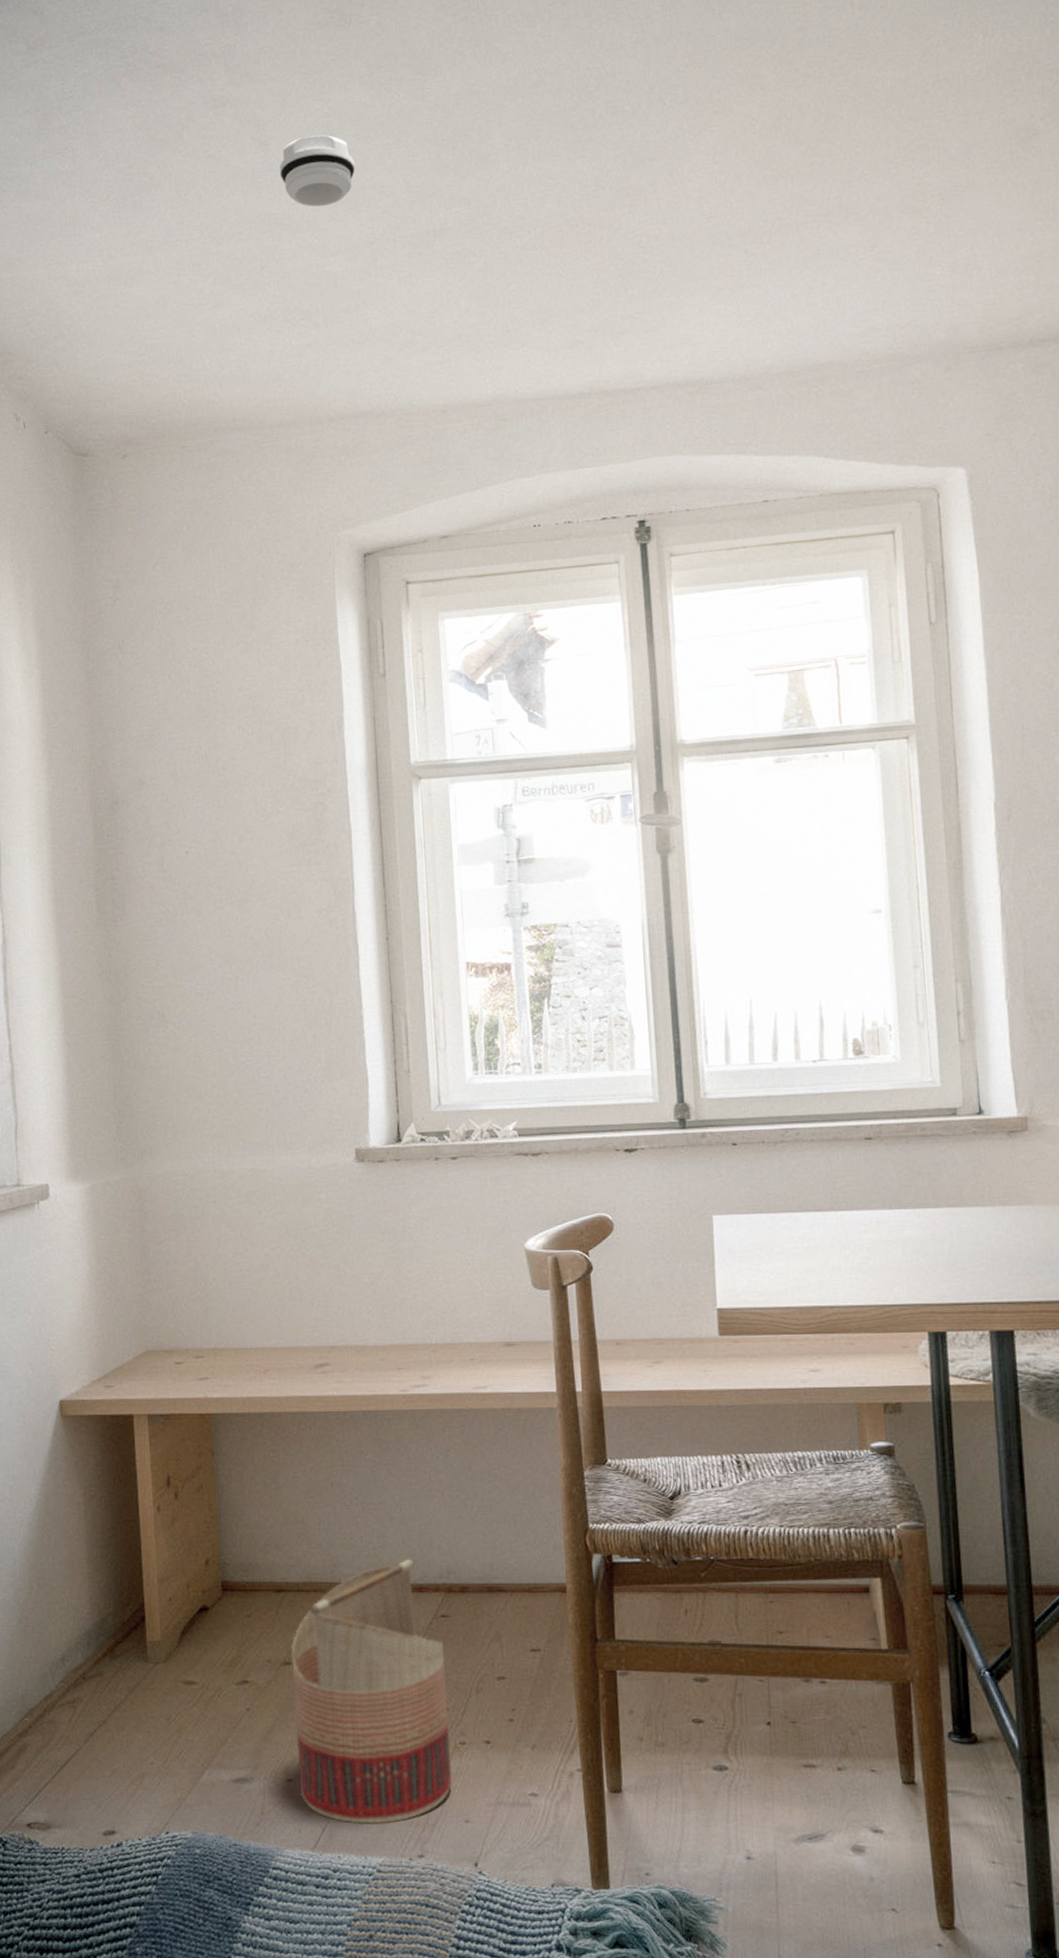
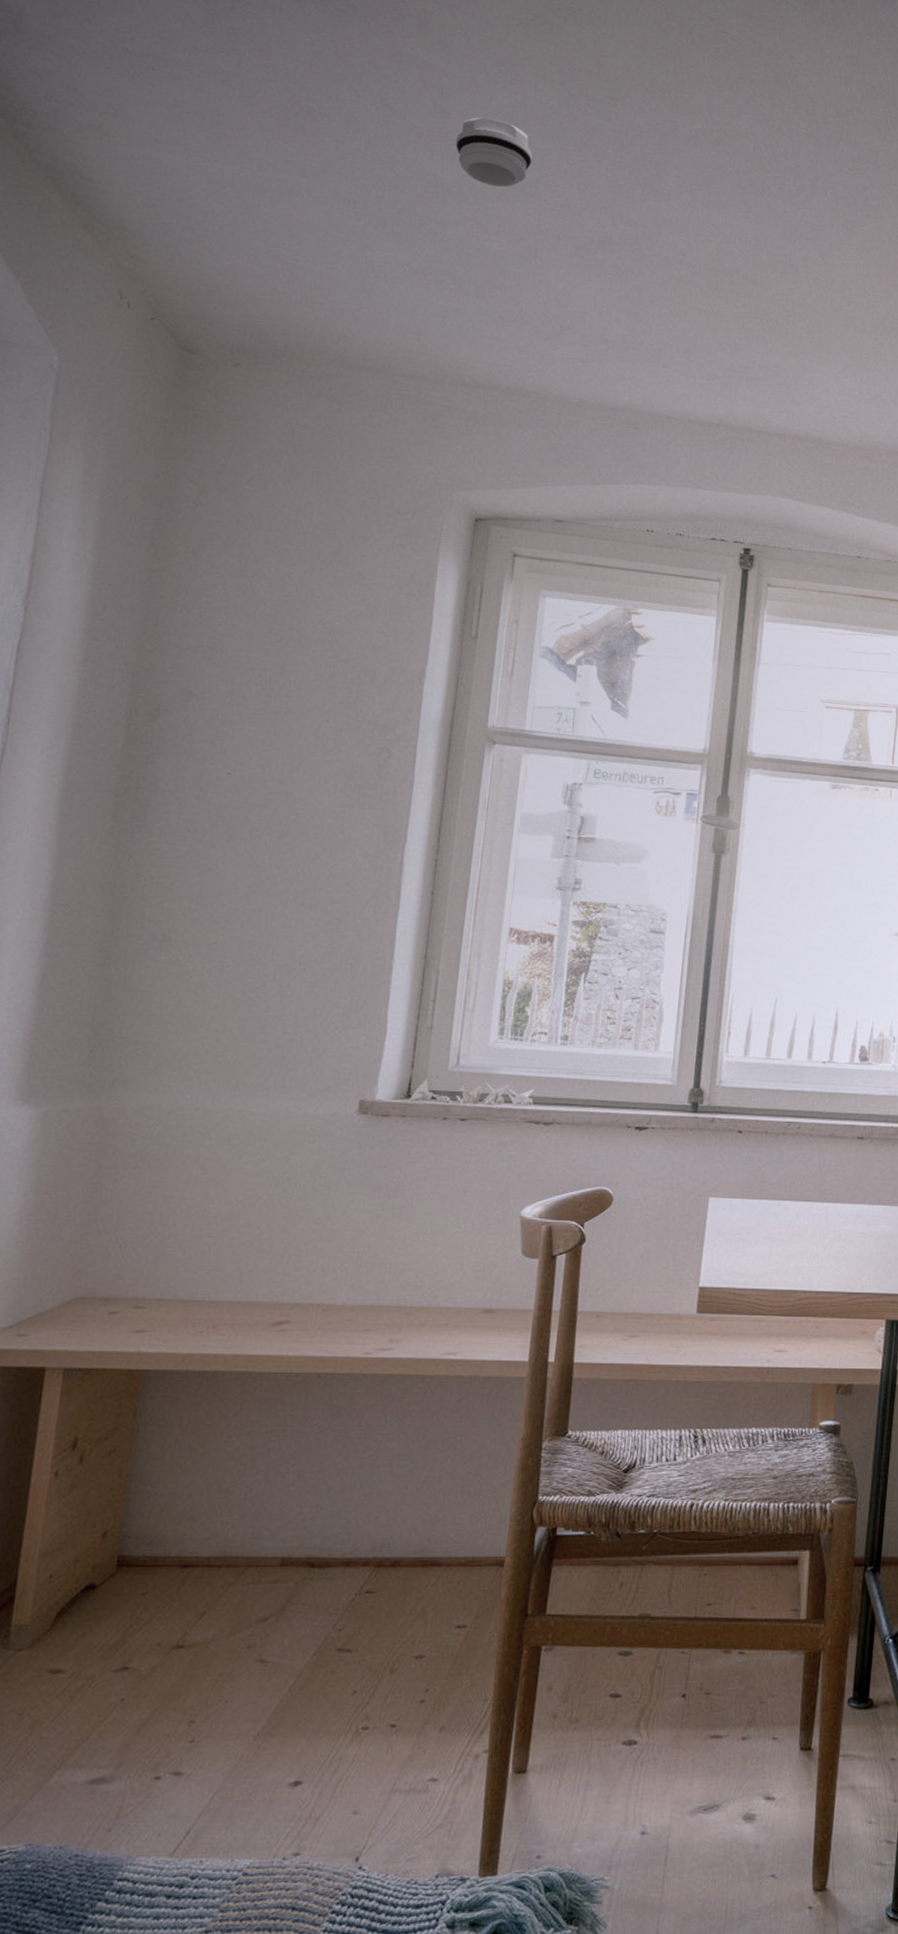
basket: present [291,1558,452,1824] -> none [168,1531,363,1823]

